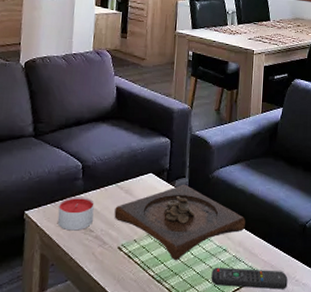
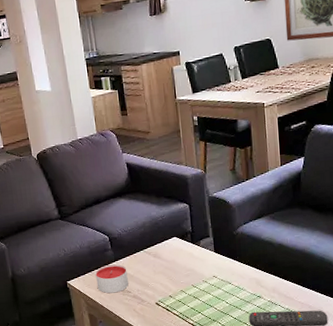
wooden tray: present [114,184,245,261] -> none [146,243,277,310]

